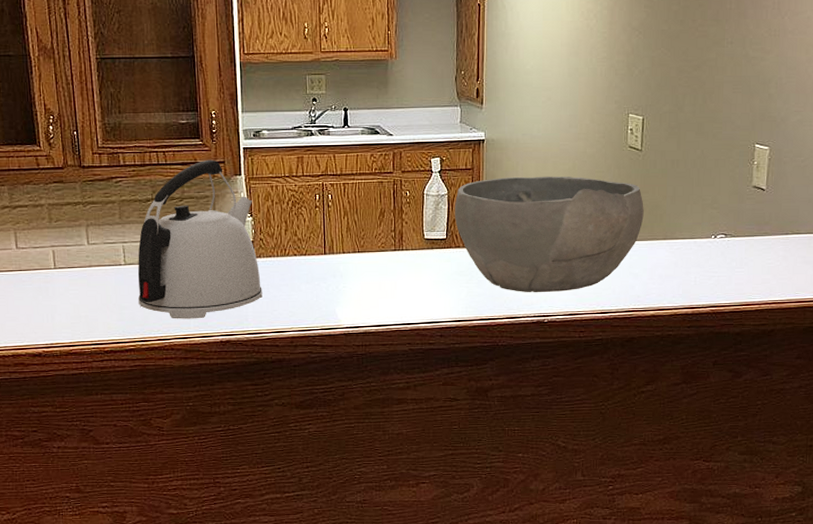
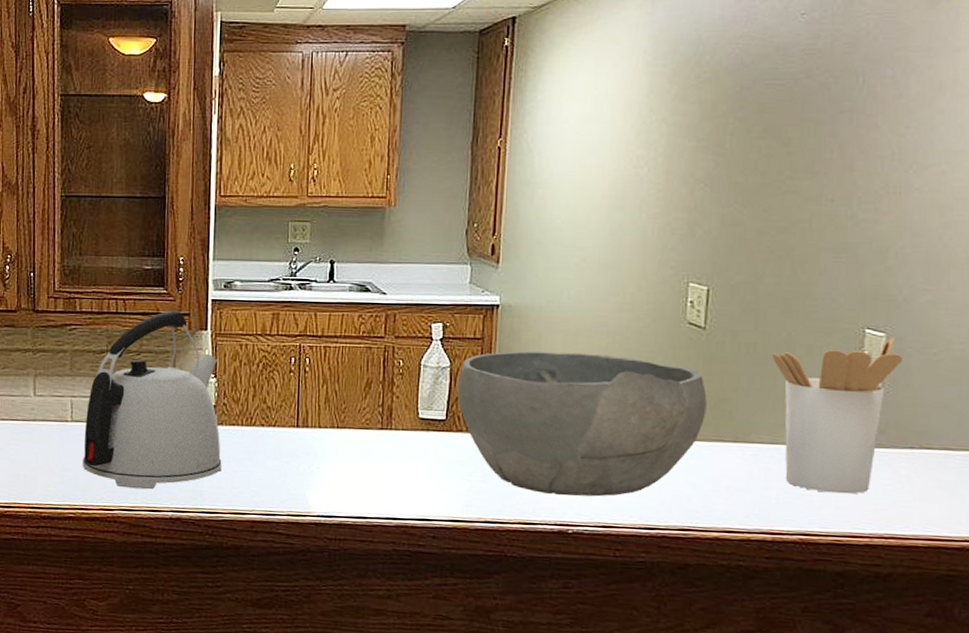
utensil holder: none [690,149,781,273] -> present [771,336,903,494]

